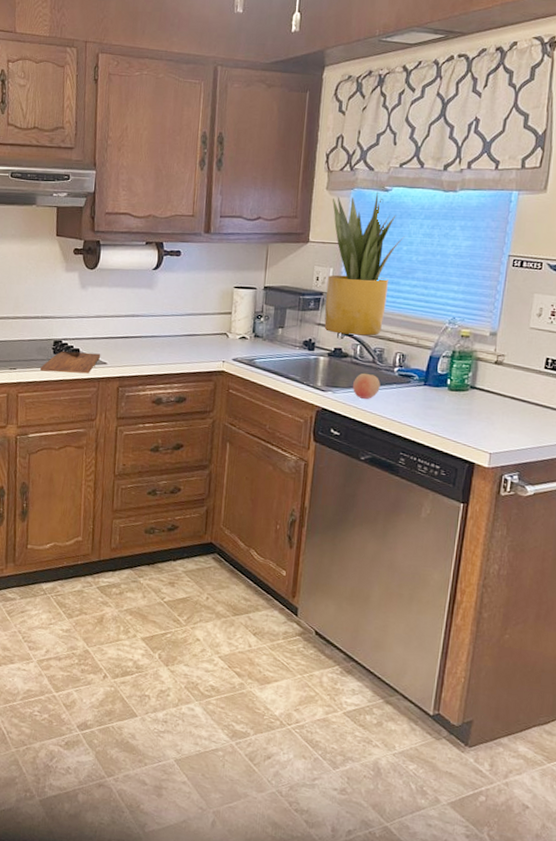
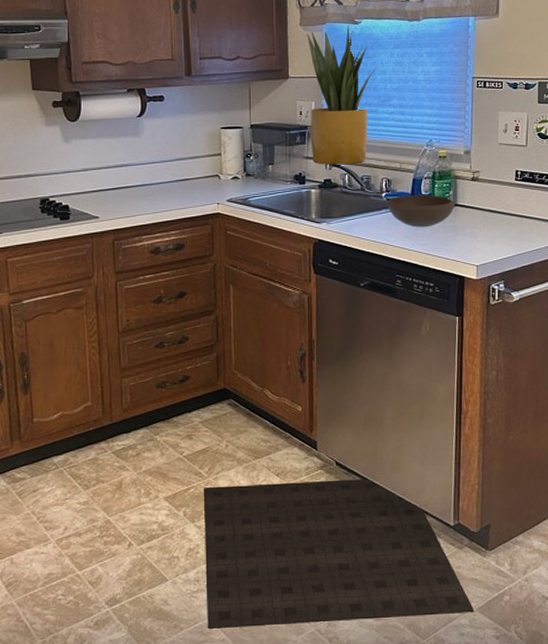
cutting board: present [40,351,101,374] -> none [29,208,92,232]
doormat: none [170,635,446,805] -> present [204,479,475,629]
fruit: present [353,373,381,400] -> none [346,201,371,227]
bowl: none [398,372,473,408] -> present [387,195,455,228]

